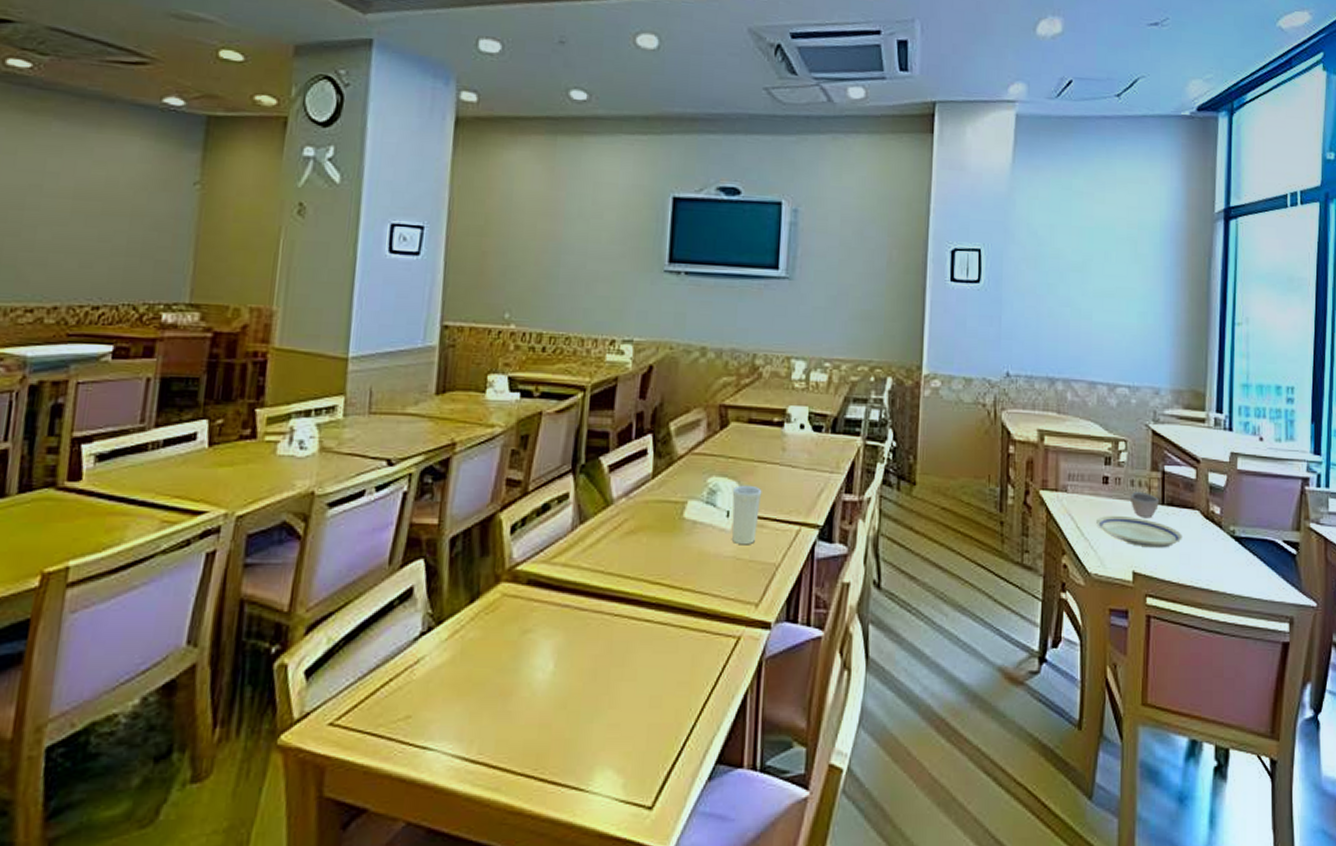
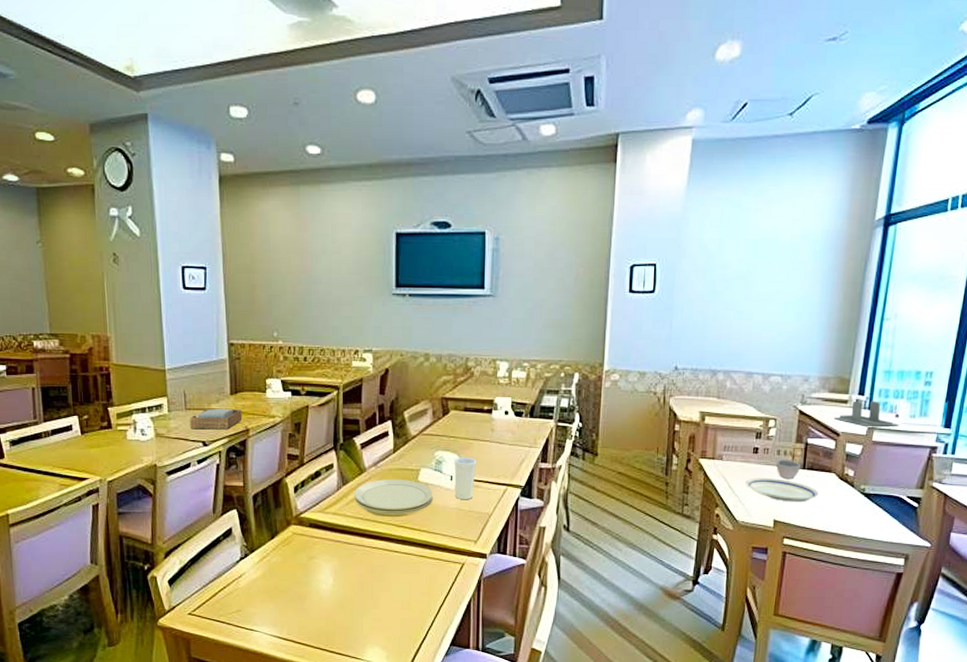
napkin holder: none [372,412,450,443] -> present [190,408,243,430]
plate: none [594,514,703,571] -> present [354,478,434,518]
napkin holder: none [1192,419,1264,453] -> present [834,400,899,427]

